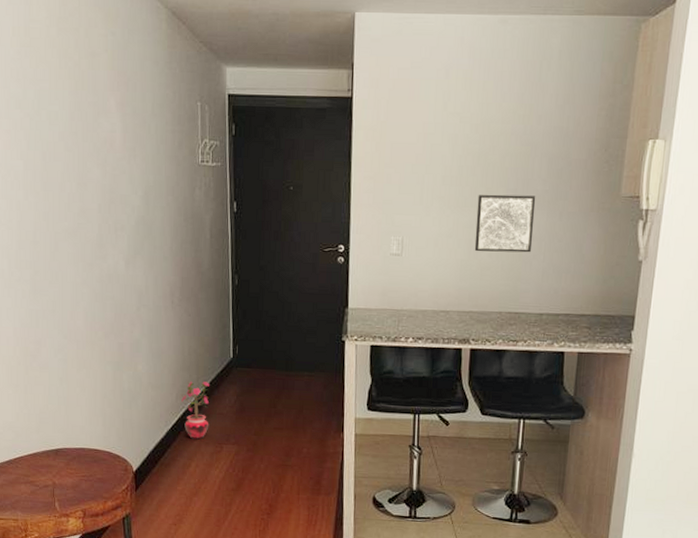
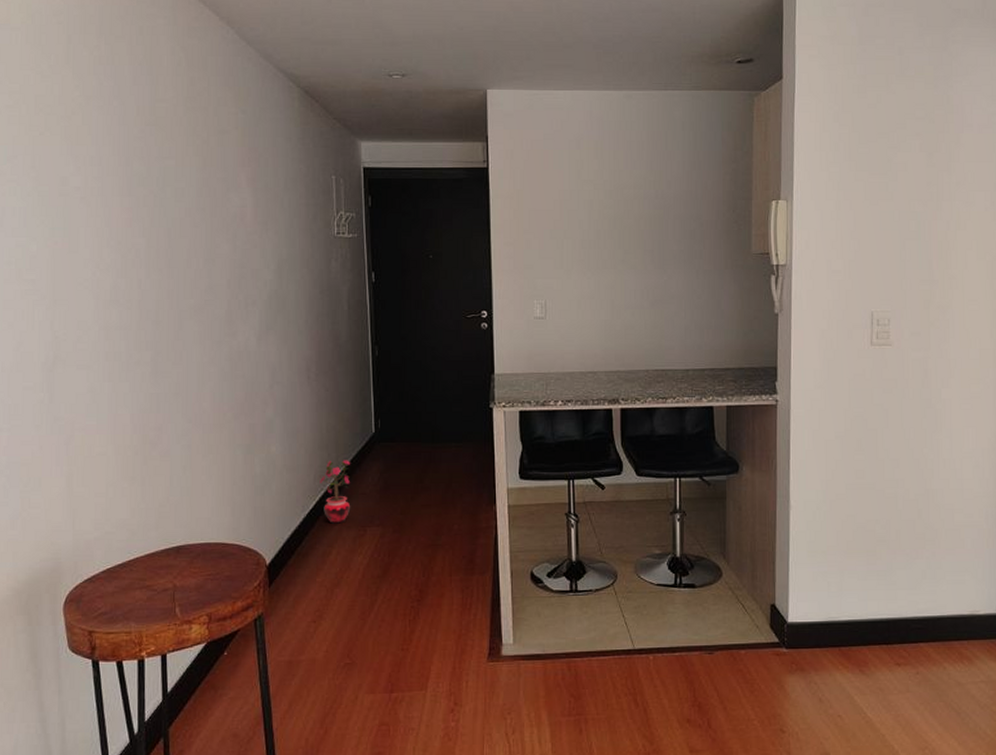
wall art: present [474,194,536,253] -> none [616,256,673,312]

